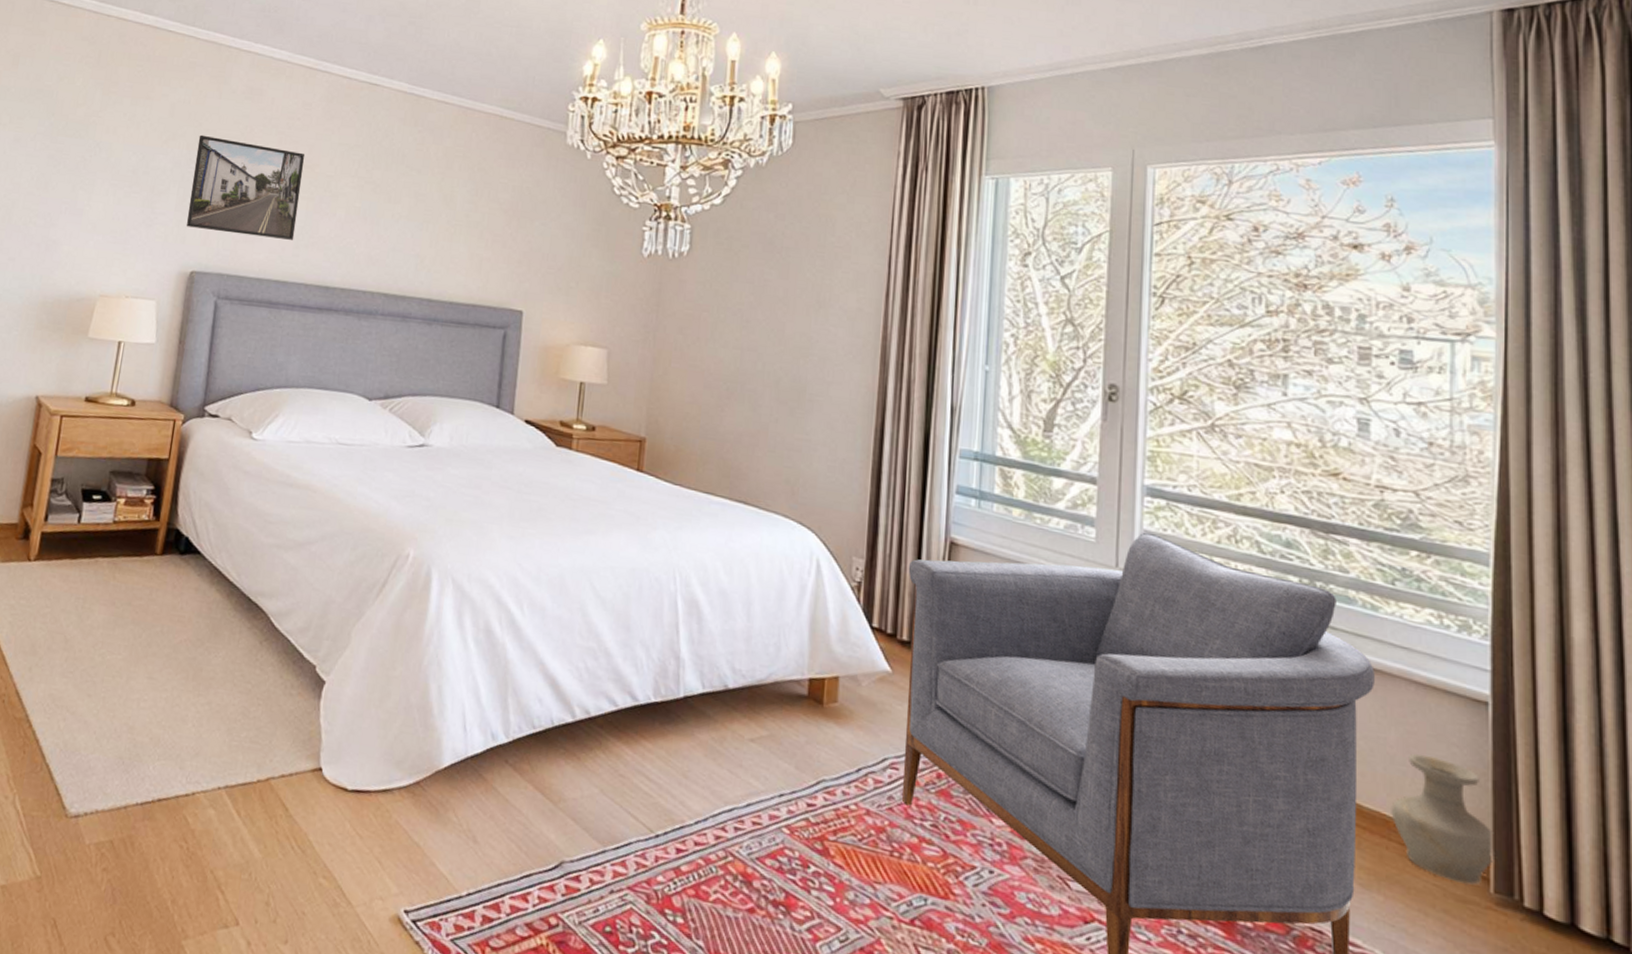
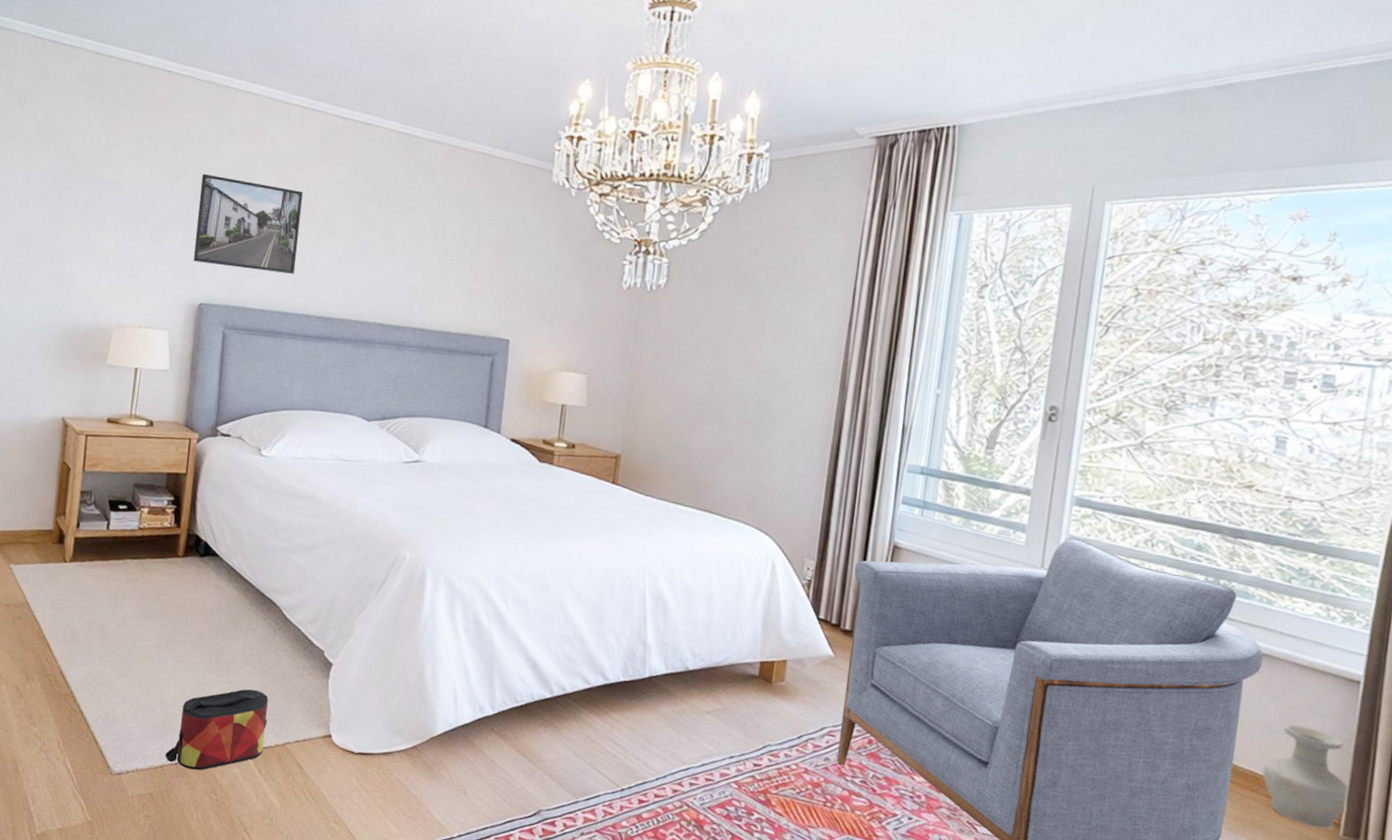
bag: none [130,711,251,812] -> present [165,689,268,770]

